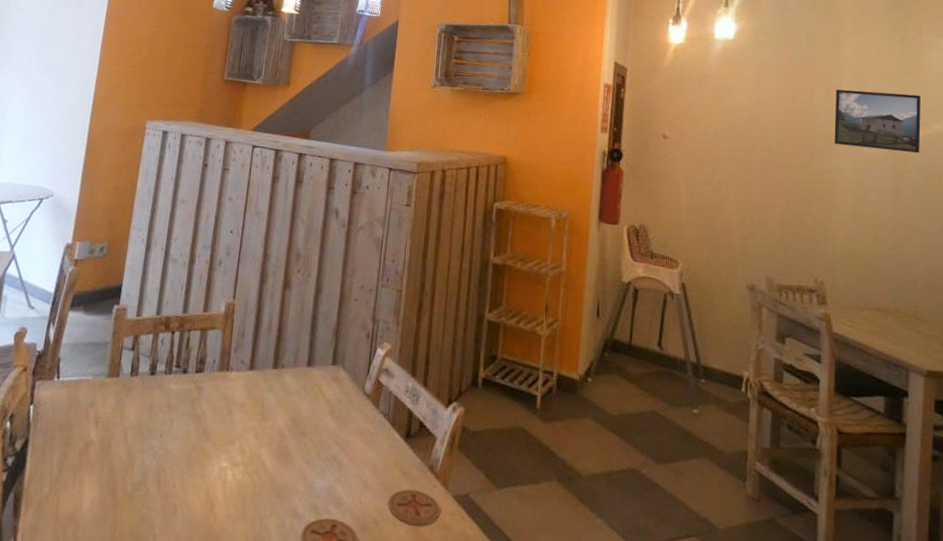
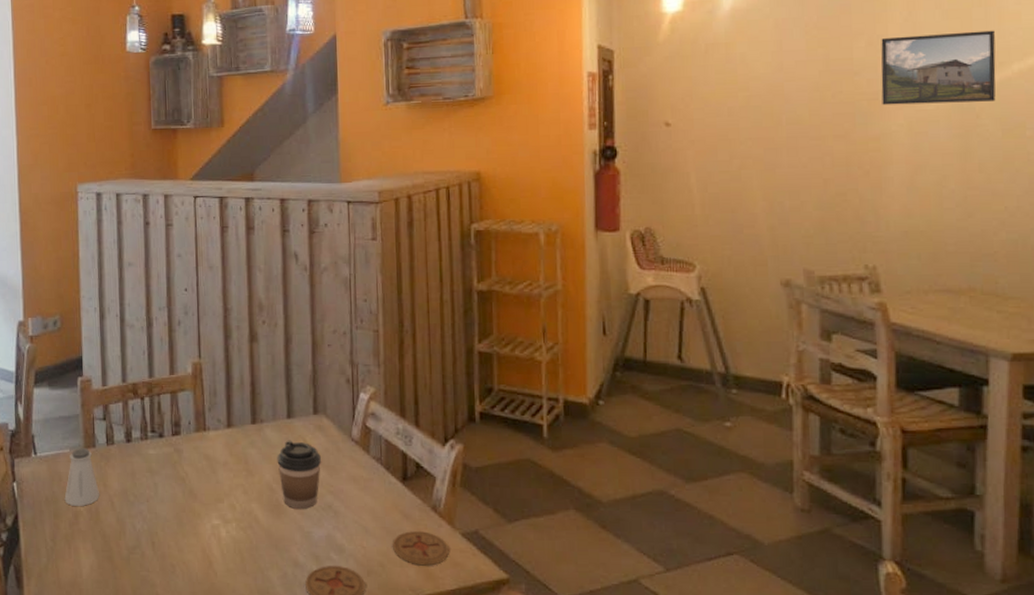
saltshaker: none [78,376,115,436] -> present [64,448,100,506]
coffee cup: none [291,387,334,459] -> present [277,440,322,509]

